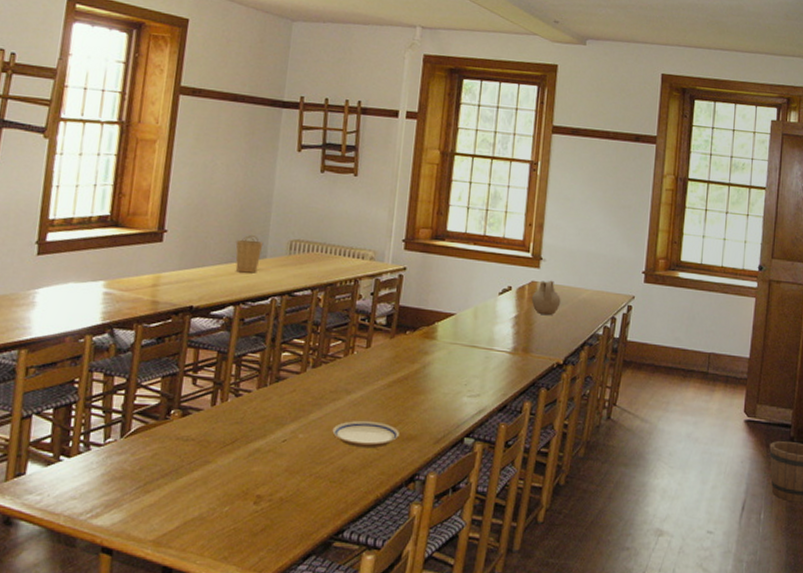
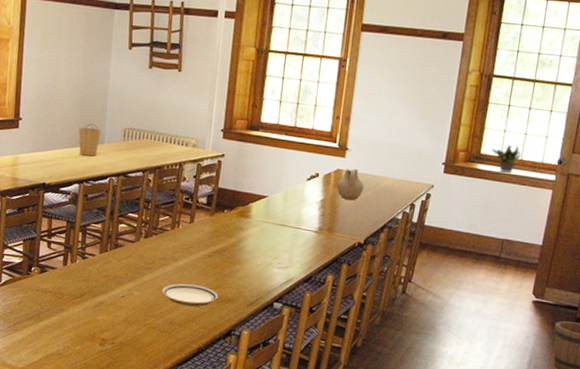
potted plant: none [691,251,722,281] -> present [491,144,522,173]

